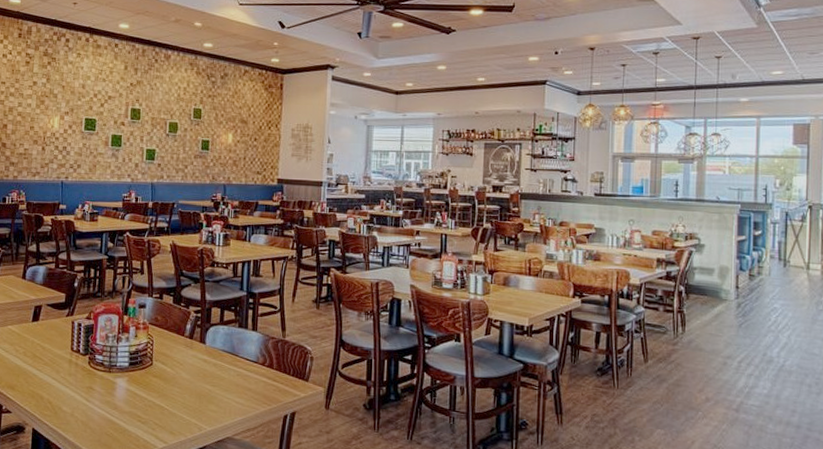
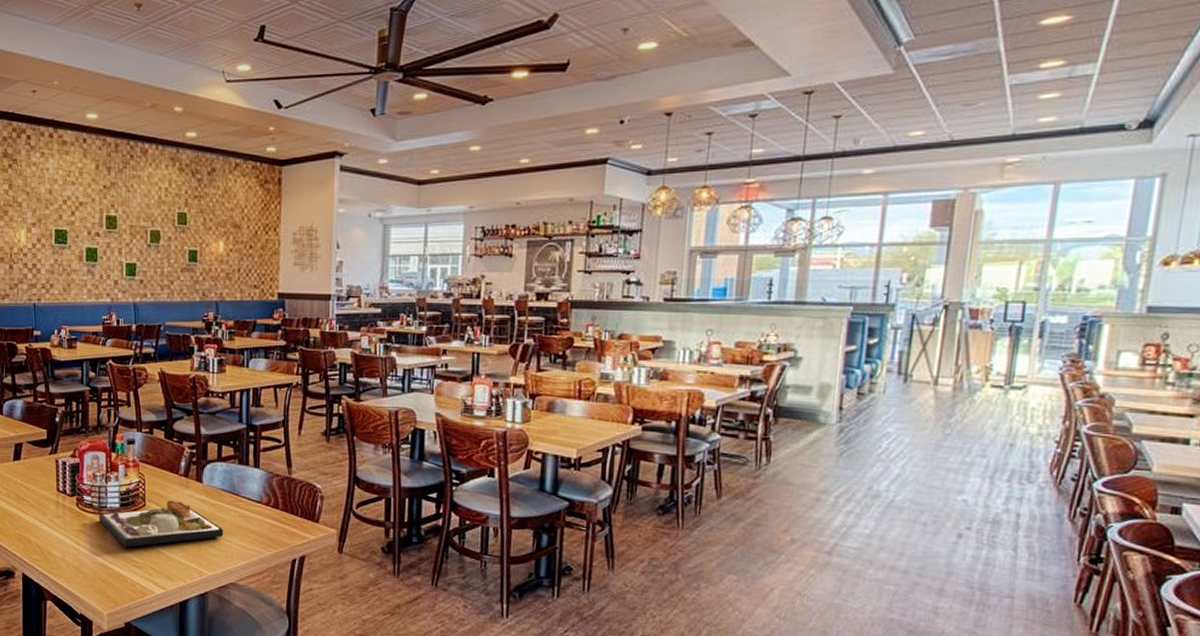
dinner plate: none [108,360,223,404] -> present [99,501,224,548]

